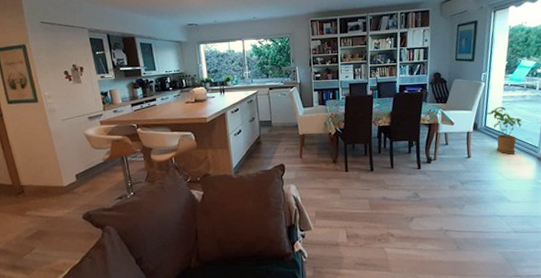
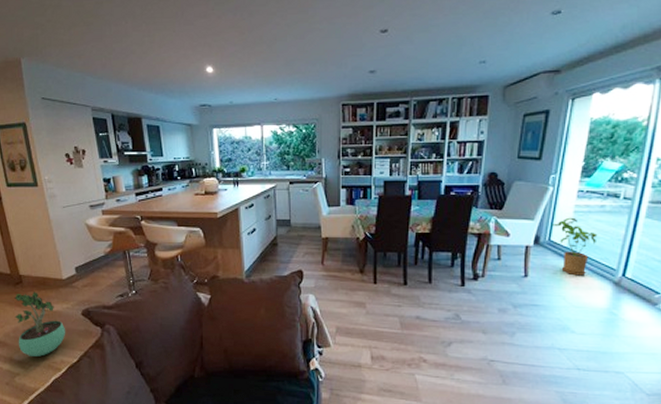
potted plant: none [16,200,67,262] -> present [14,292,65,357]

